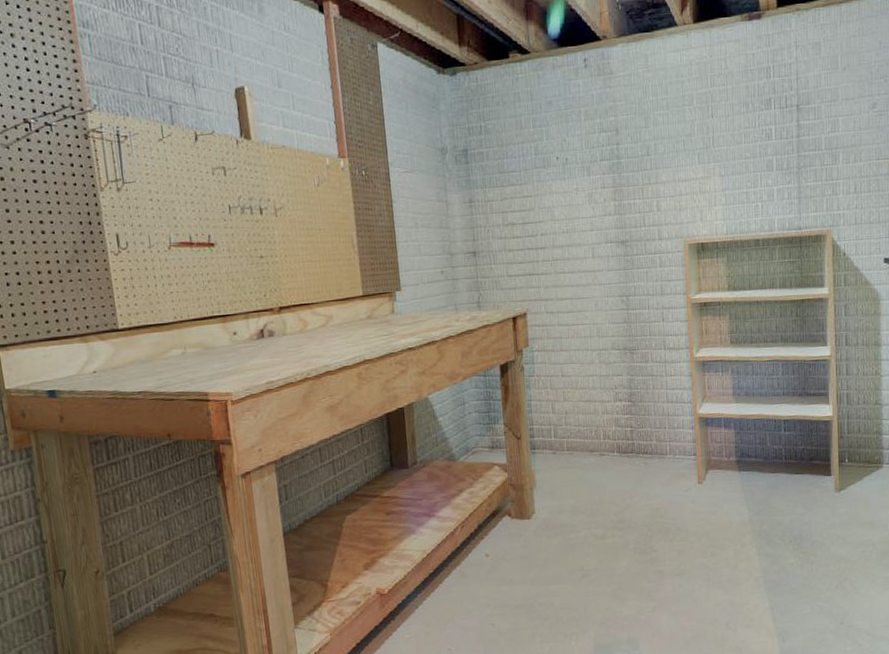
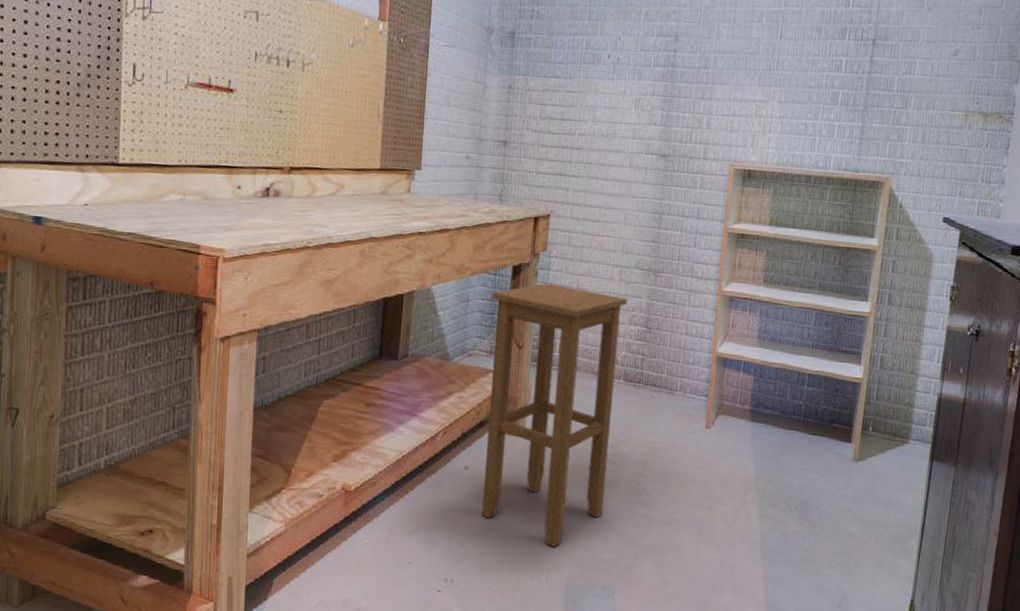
stool: none [484,375,617,614] -> present [482,282,628,547]

